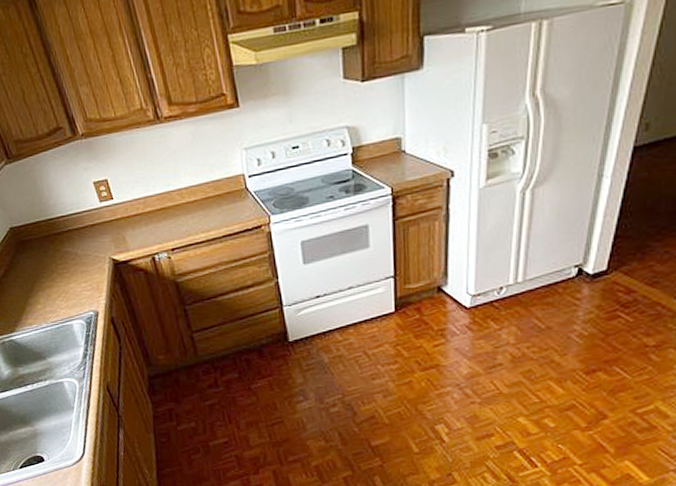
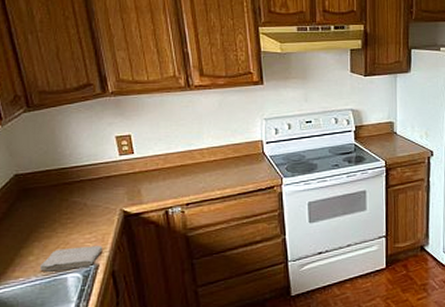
washcloth: none [48,294,100,319] -> present [40,246,103,272]

